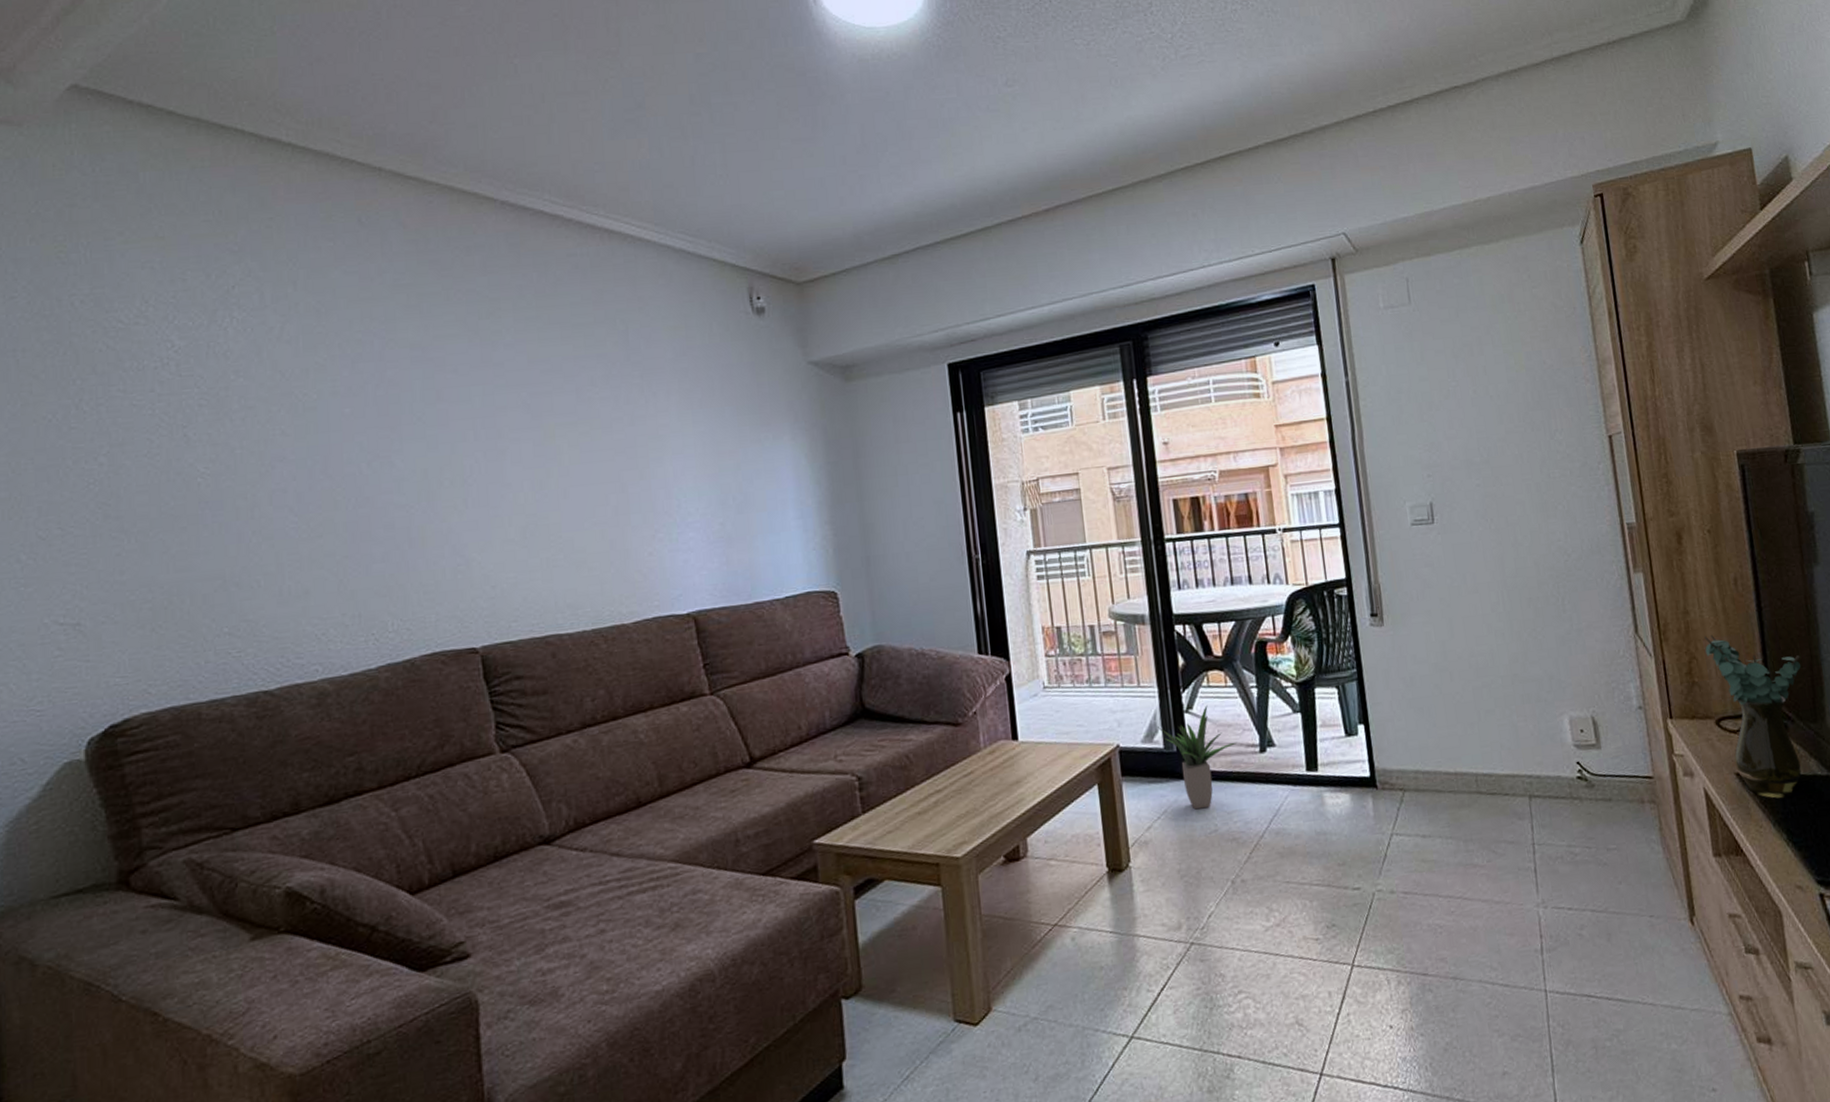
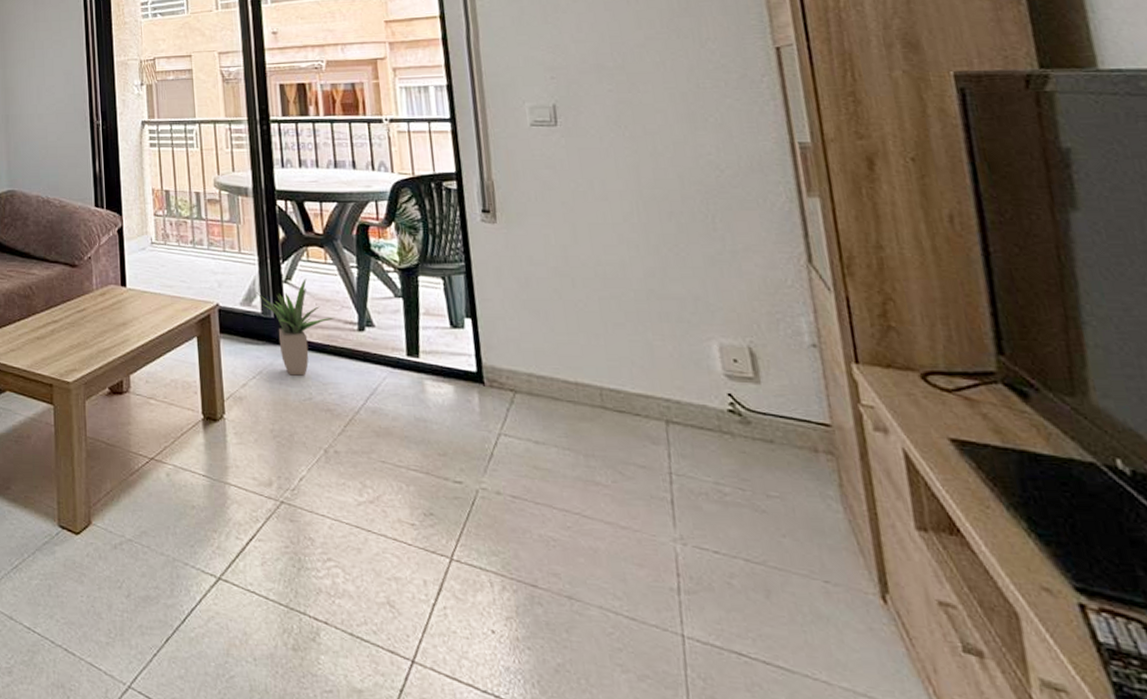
vase: present [1704,635,1802,798] -> none [905,276,1051,479]

